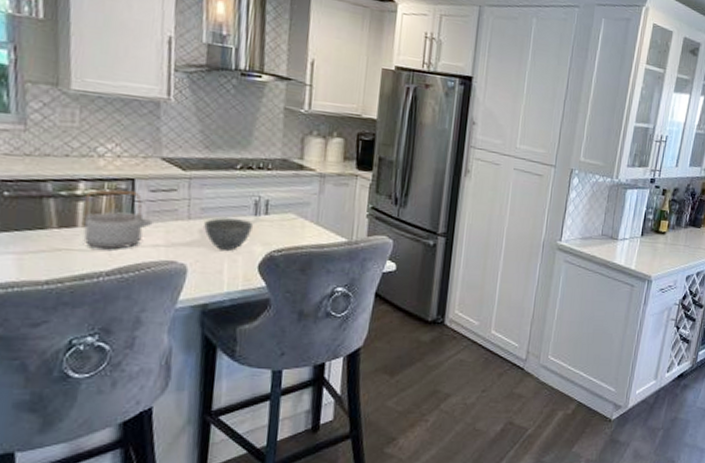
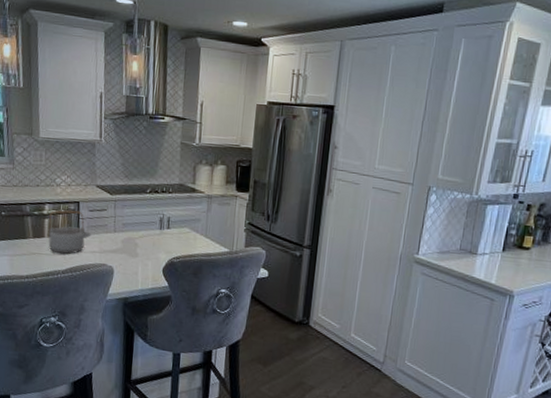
bowl: present [204,217,253,251] -> none [125,231,159,257]

